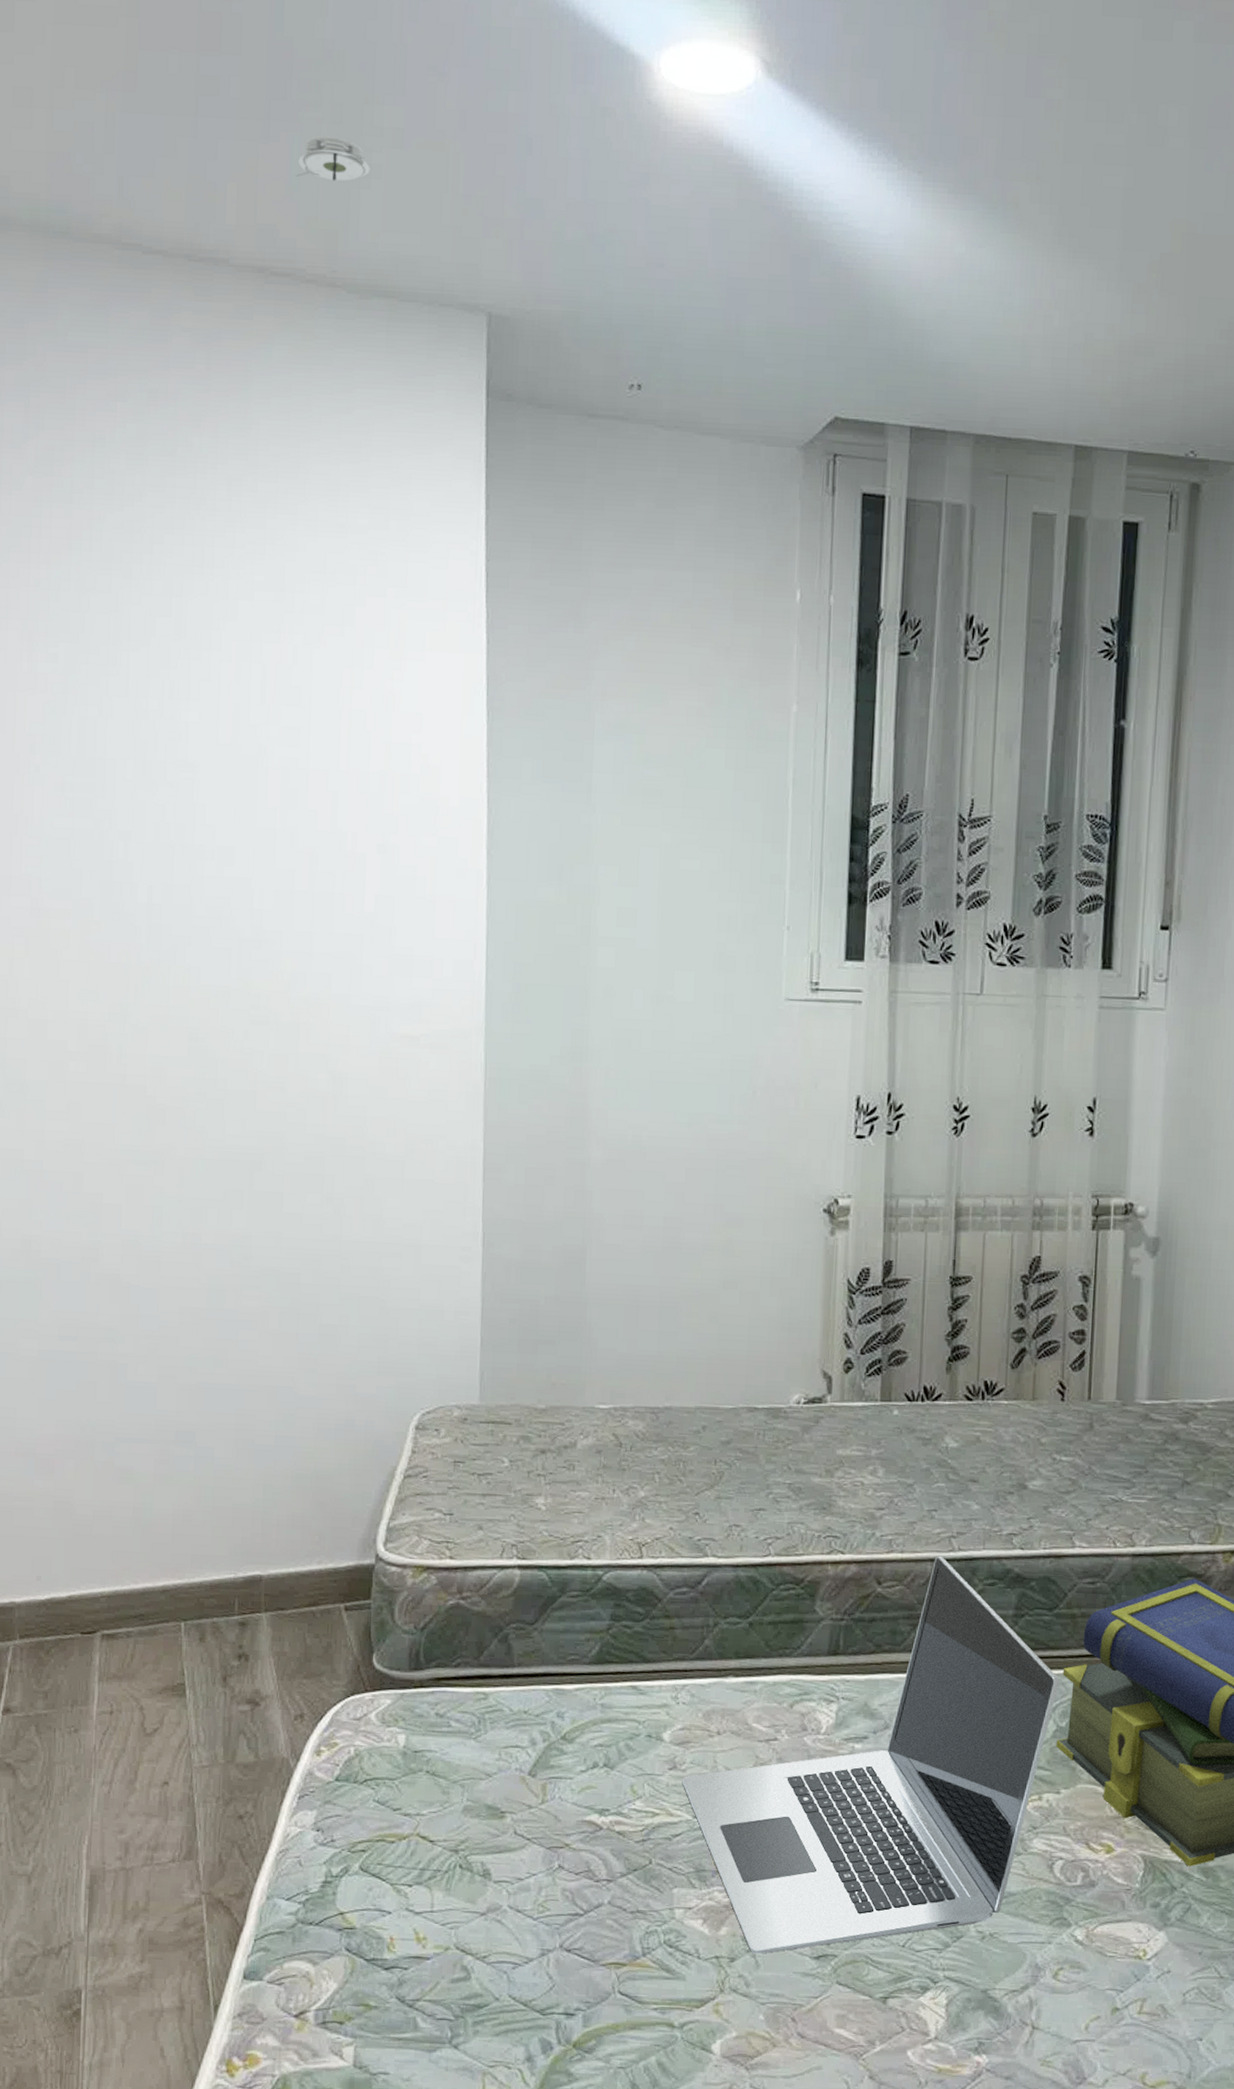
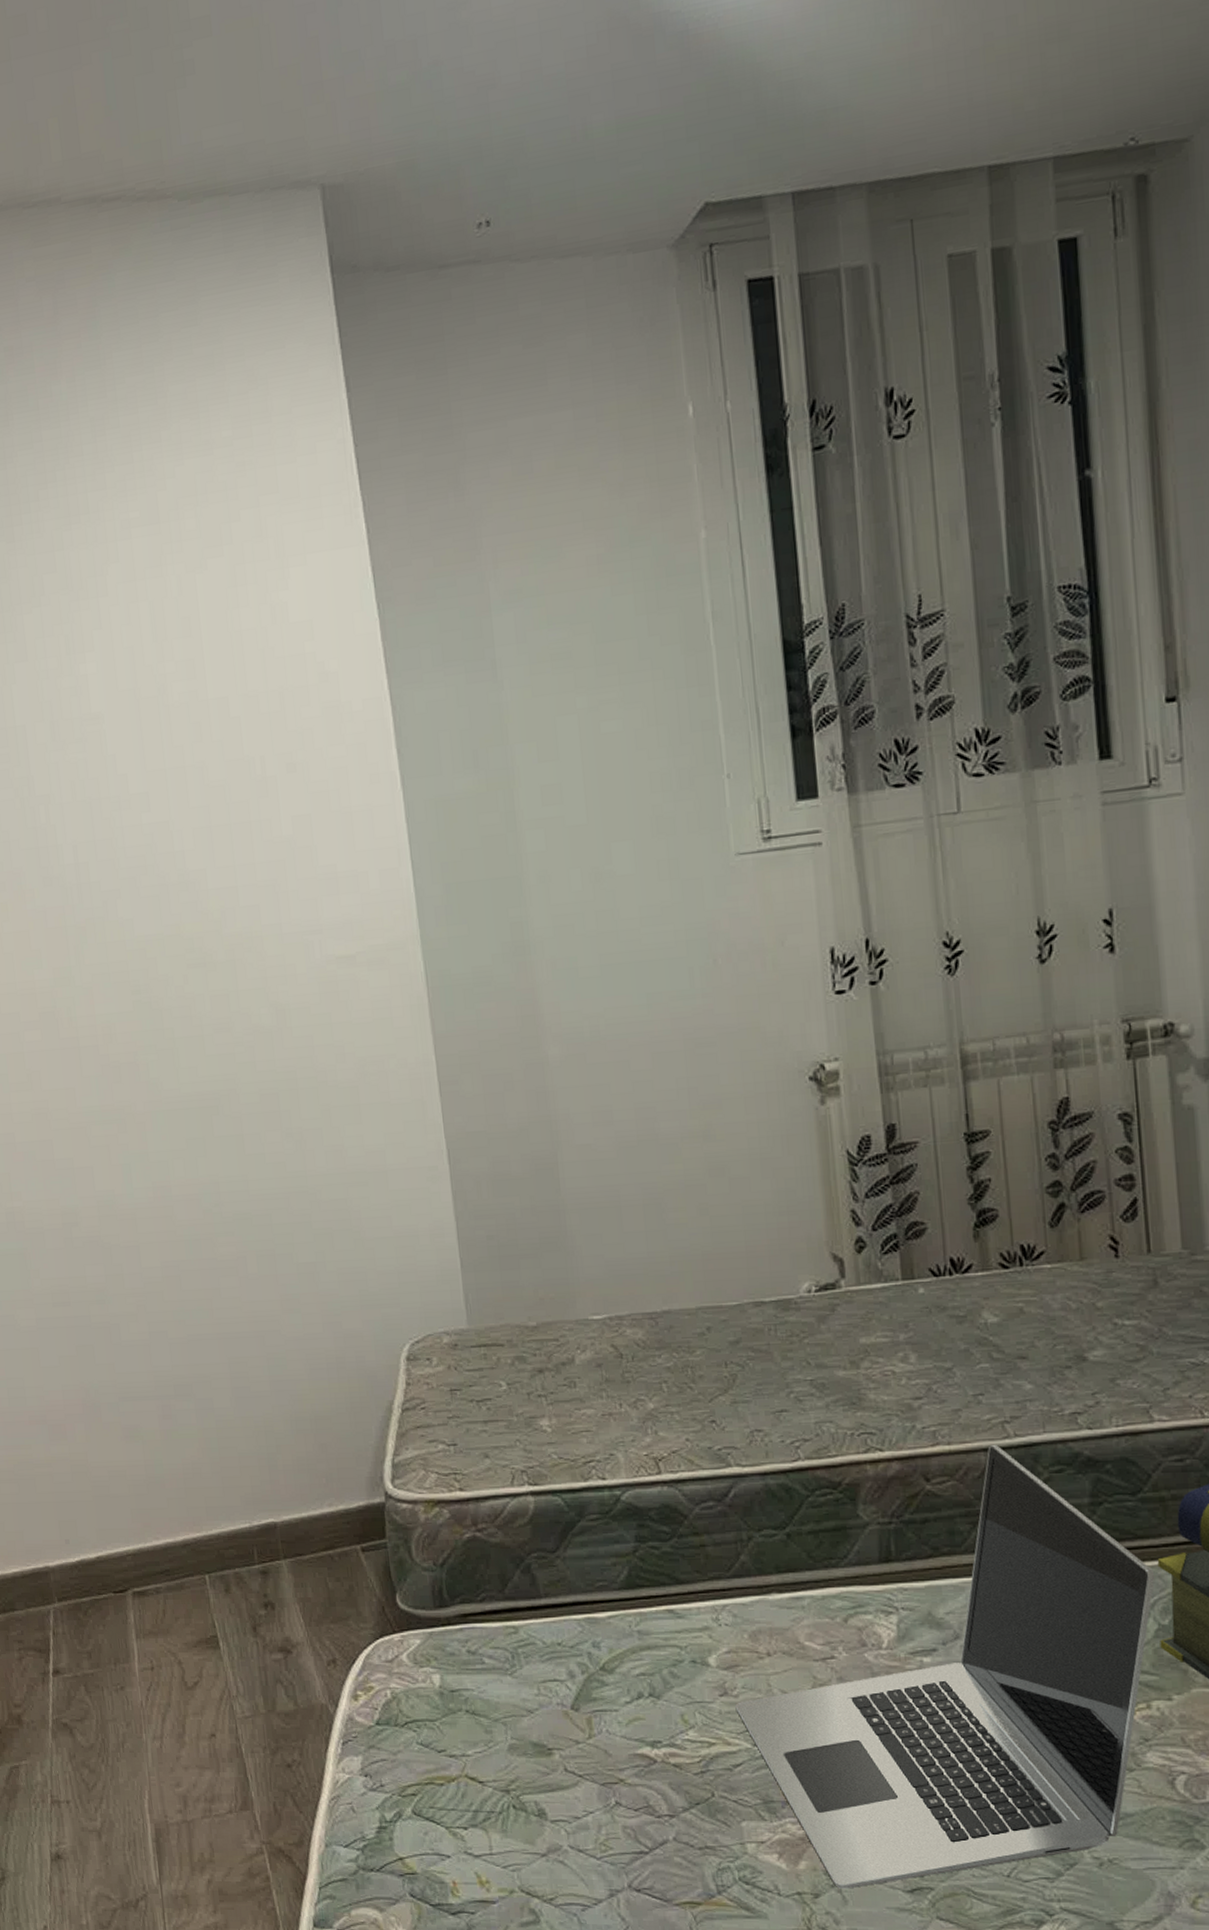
smoke detector: present [295,135,370,181] -> none [112,42,184,95]

